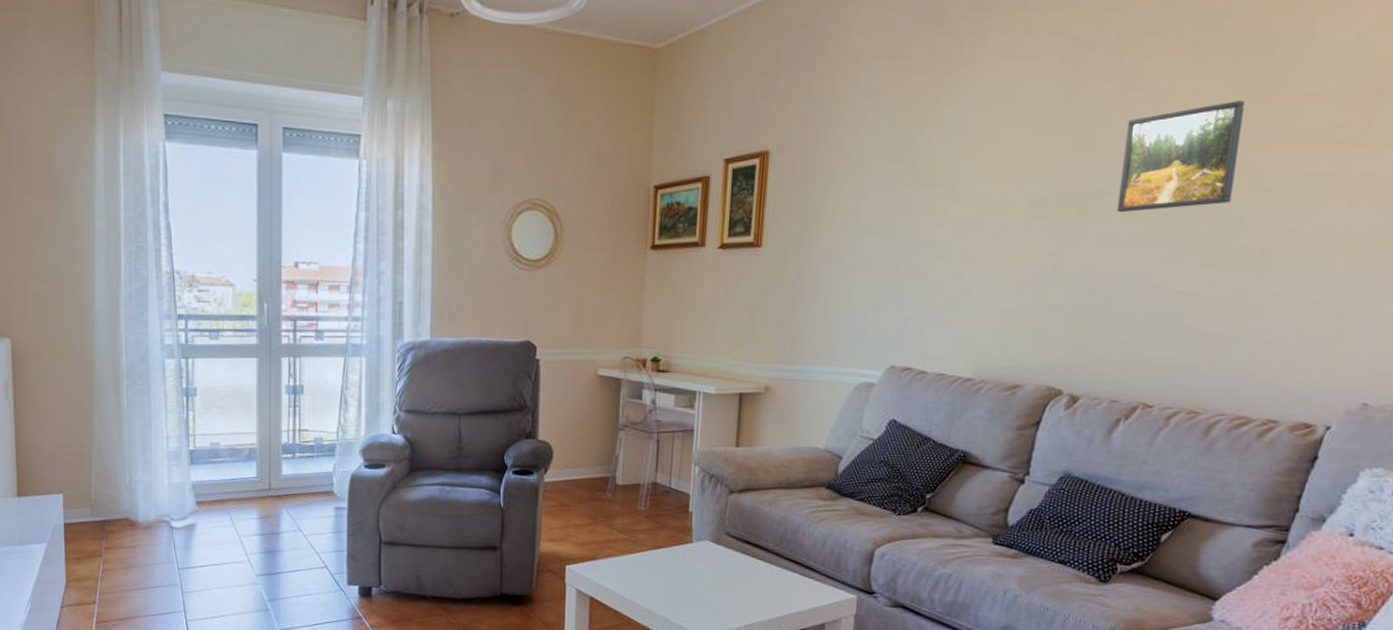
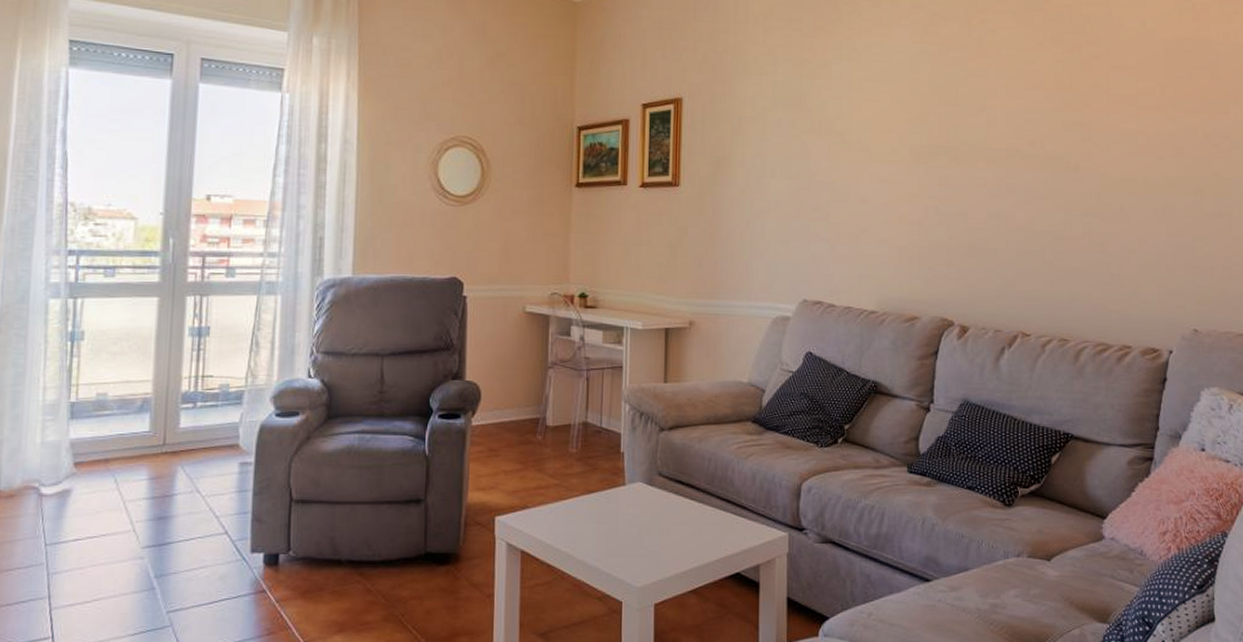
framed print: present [1117,101,1245,213] -> none [981,69,1069,161]

